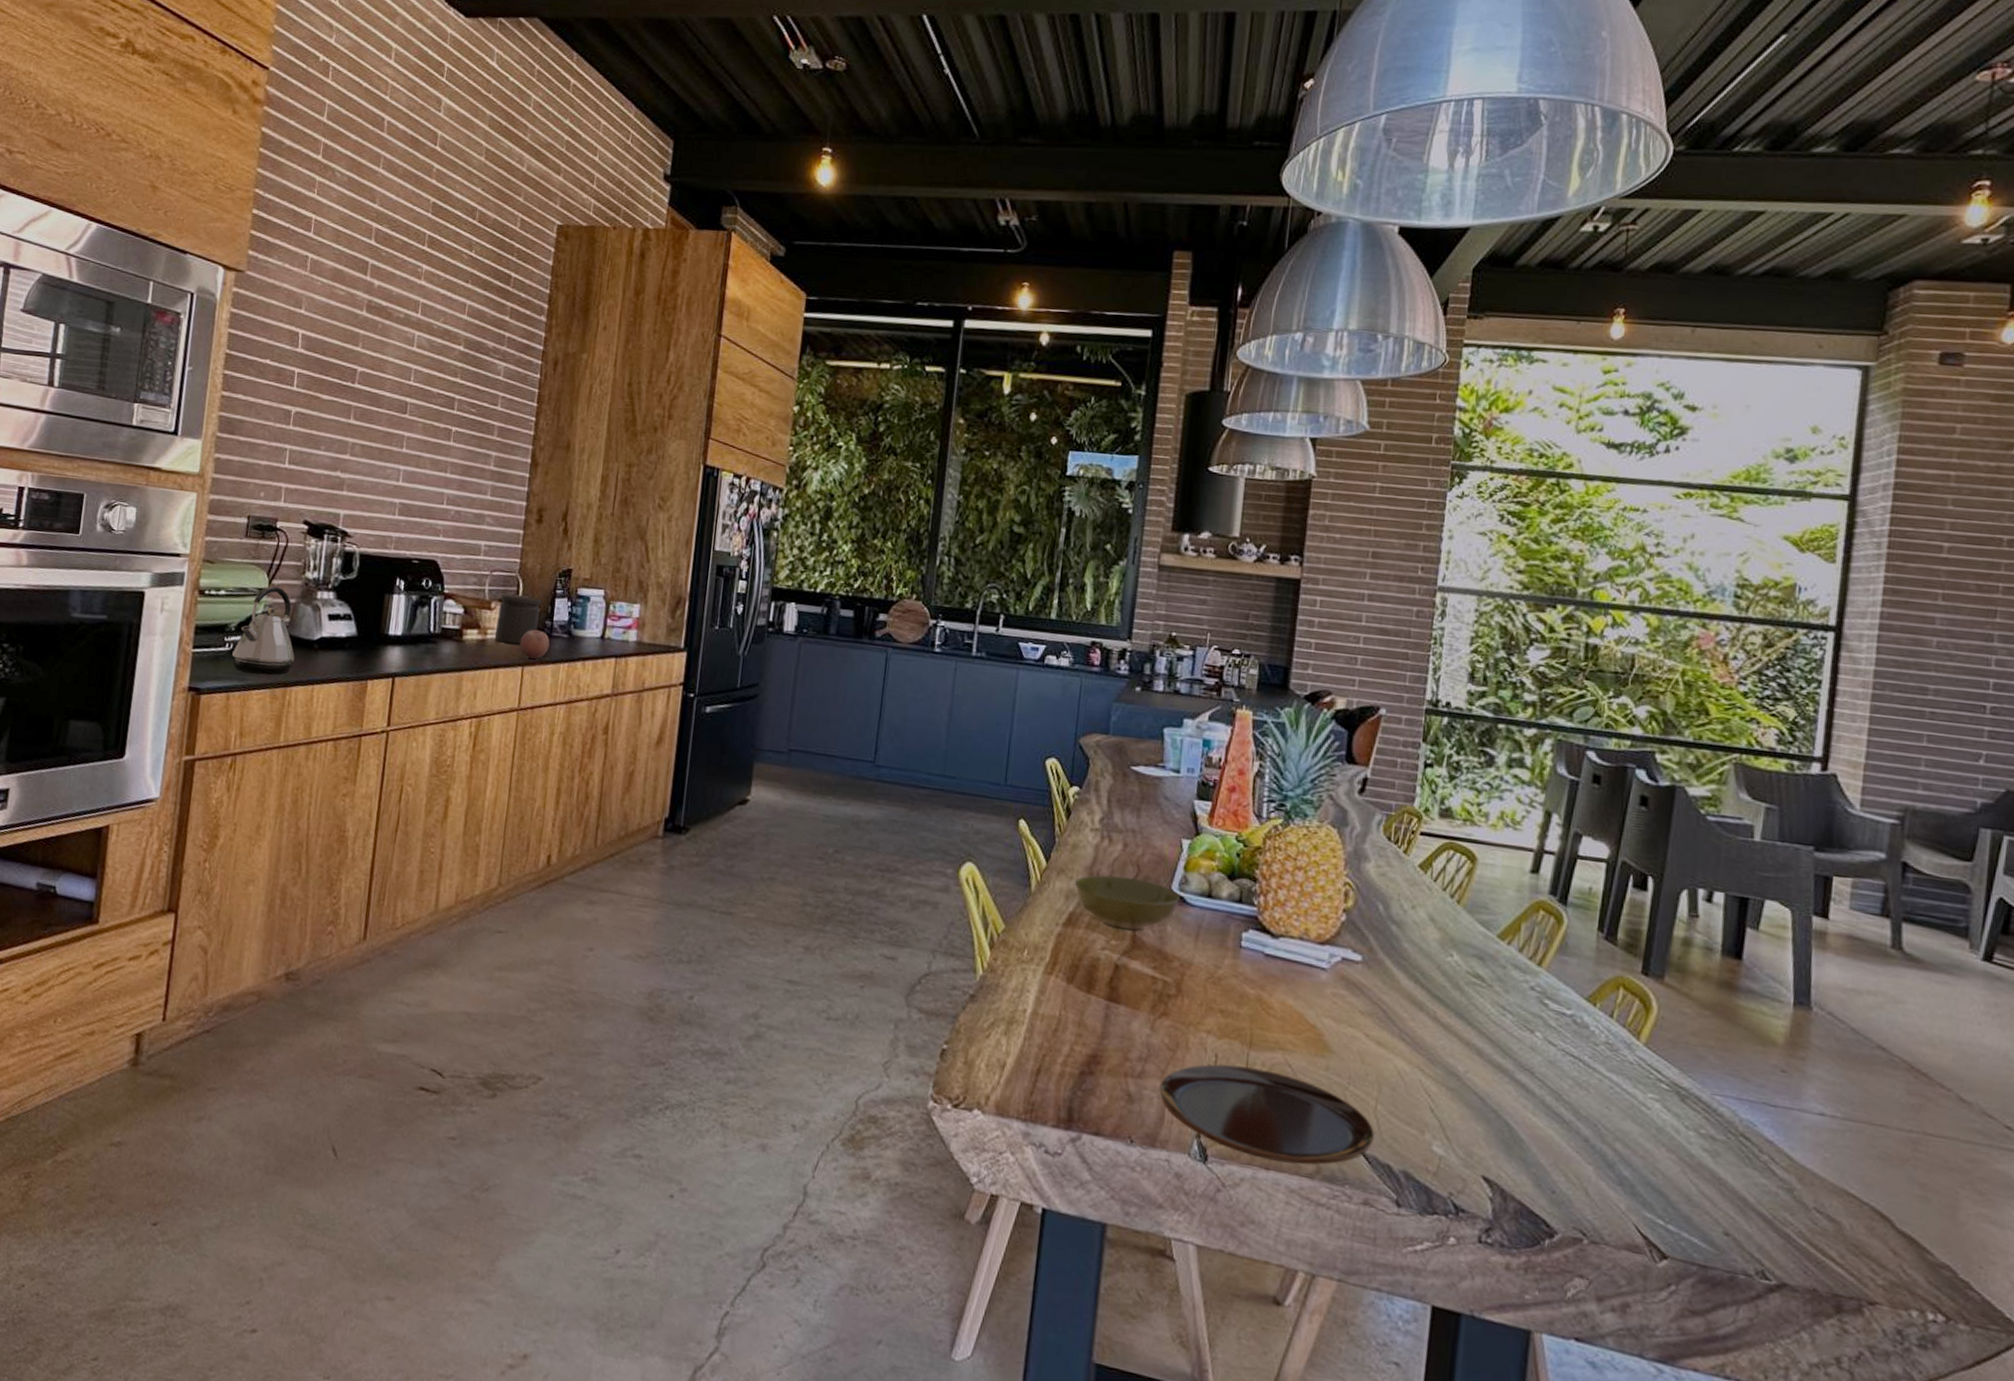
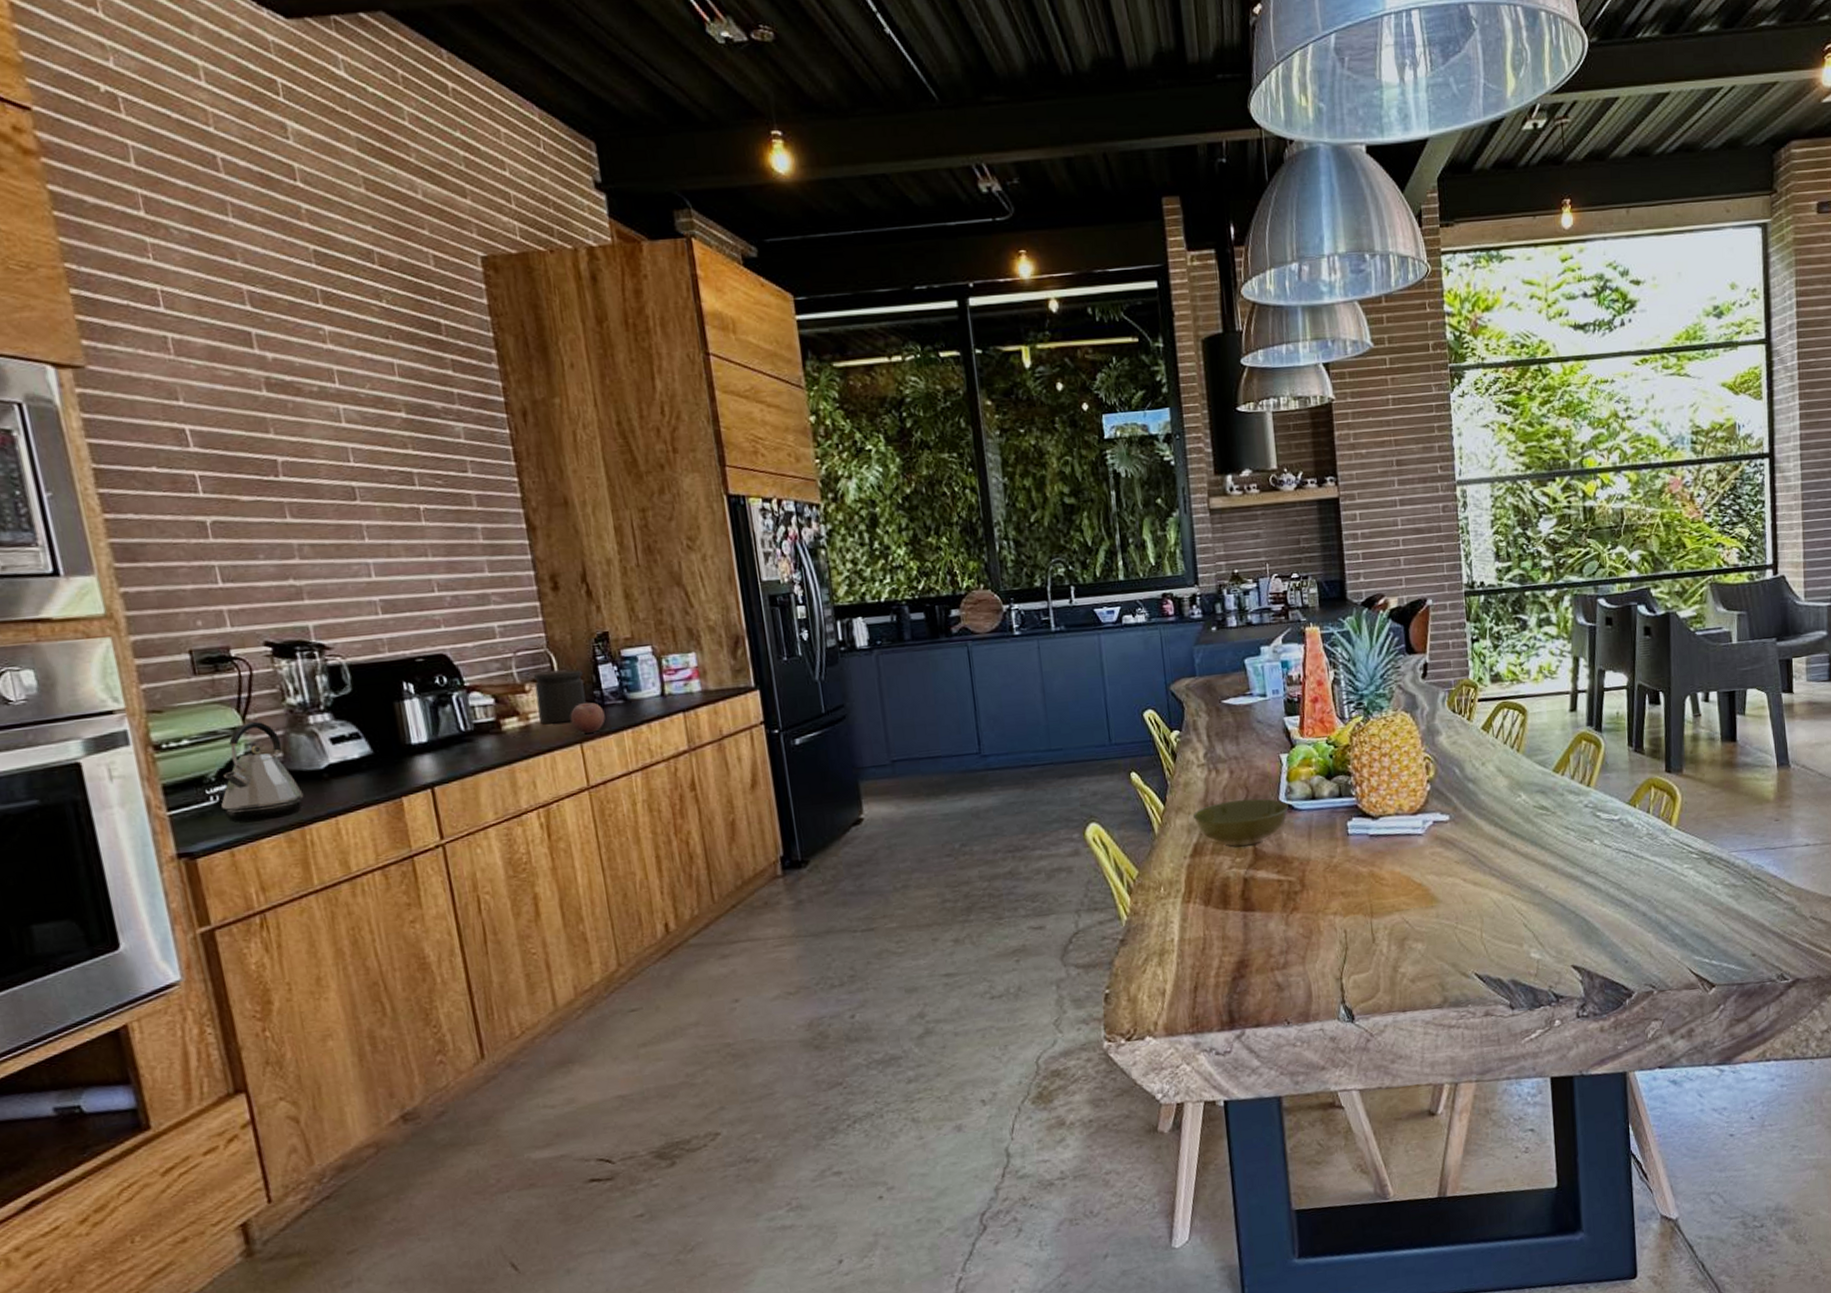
plate: present [1159,1064,1375,1165] -> none [1302,930,1485,1005]

